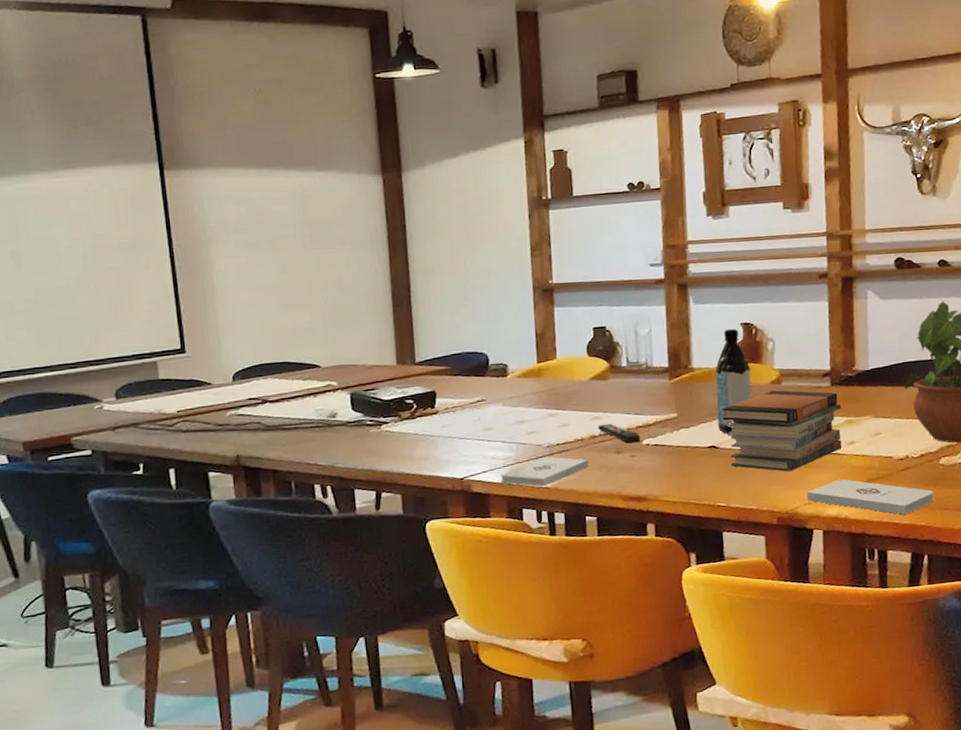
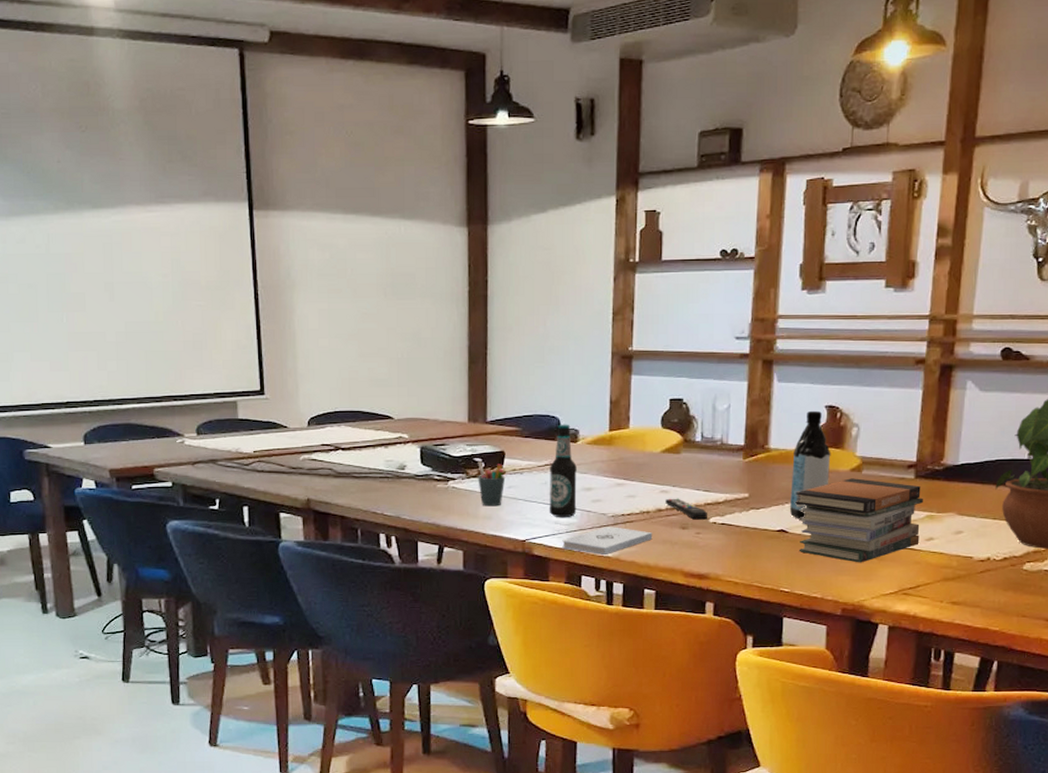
pen holder: none [409,402,439,448] -> present [478,460,506,507]
bottle: none [482,359,512,453] -> present [549,424,577,518]
notepad: present [807,479,934,515] -> none [876,576,1013,618]

